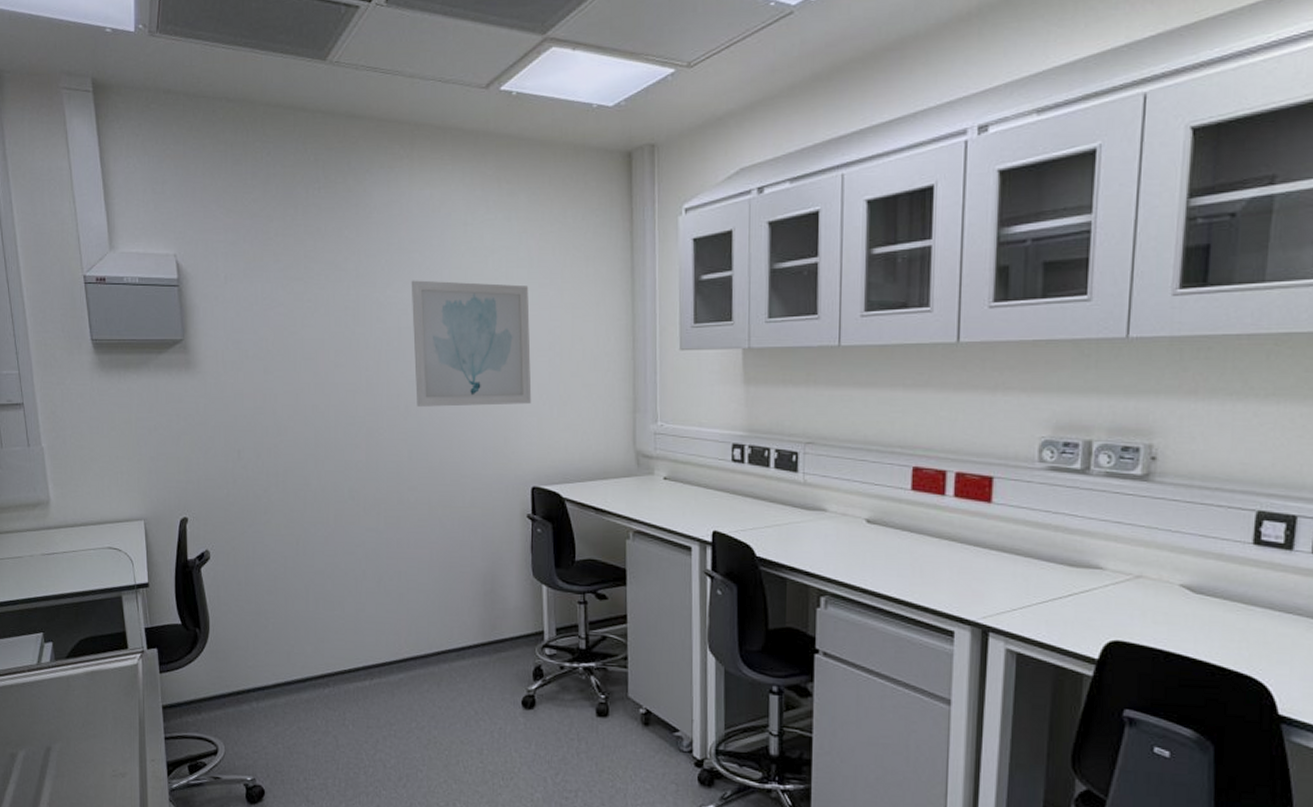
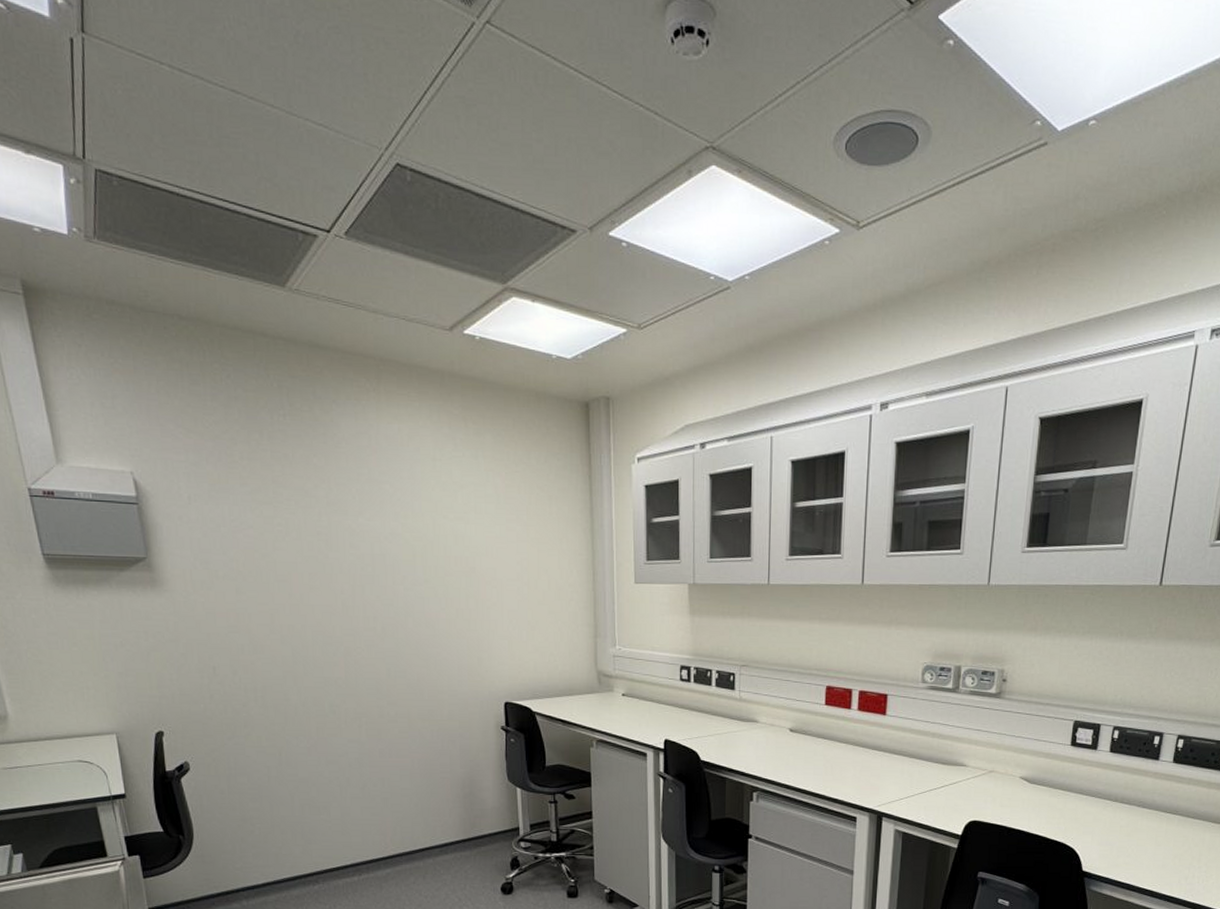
wall art: present [411,280,532,407] -> none [382,510,502,629]

